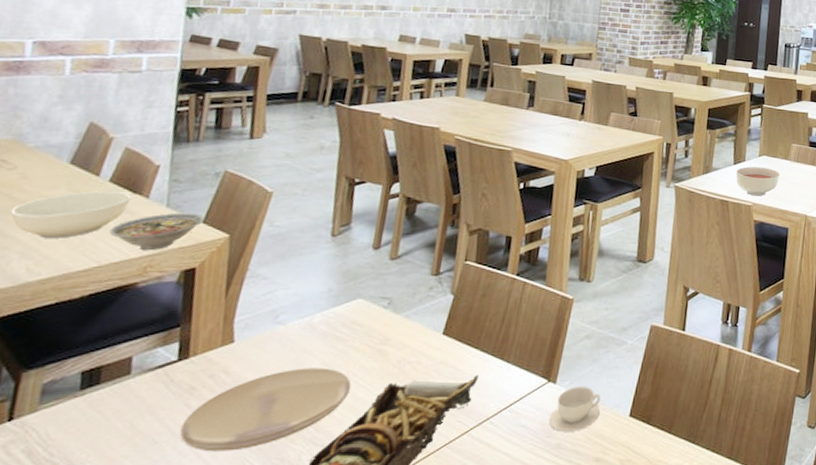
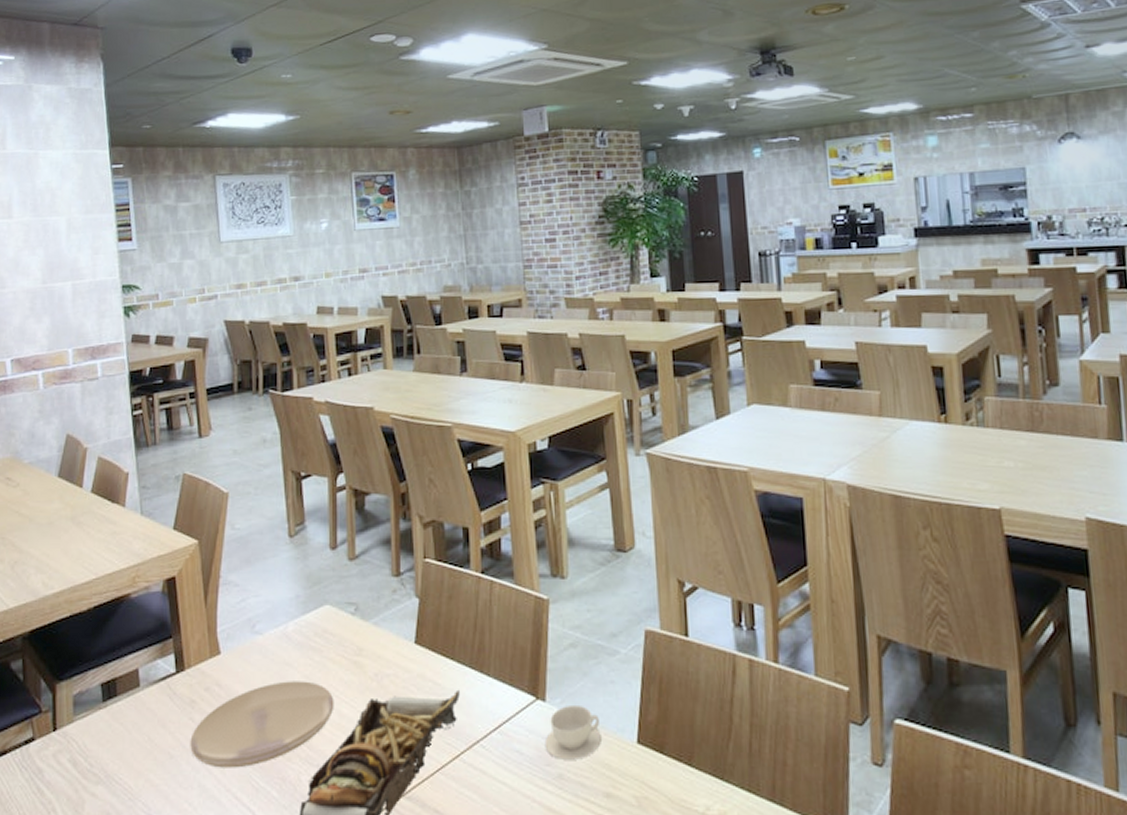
bowl: present [10,191,132,238] -> none [22,502,111,552]
soup bowl: present [109,212,205,251] -> none [99,519,175,561]
bowl: present [735,166,780,196] -> none [720,419,780,458]

